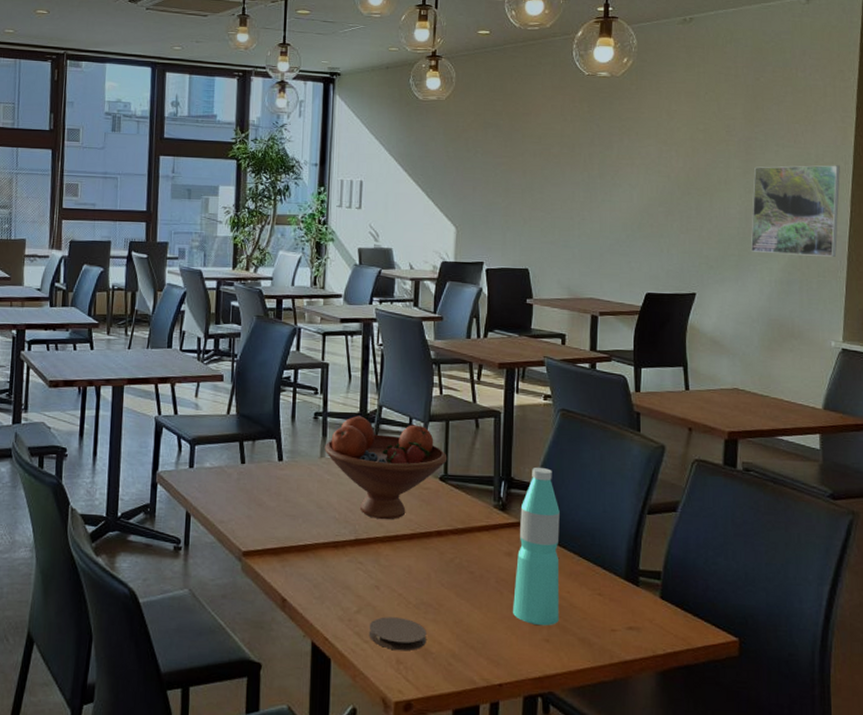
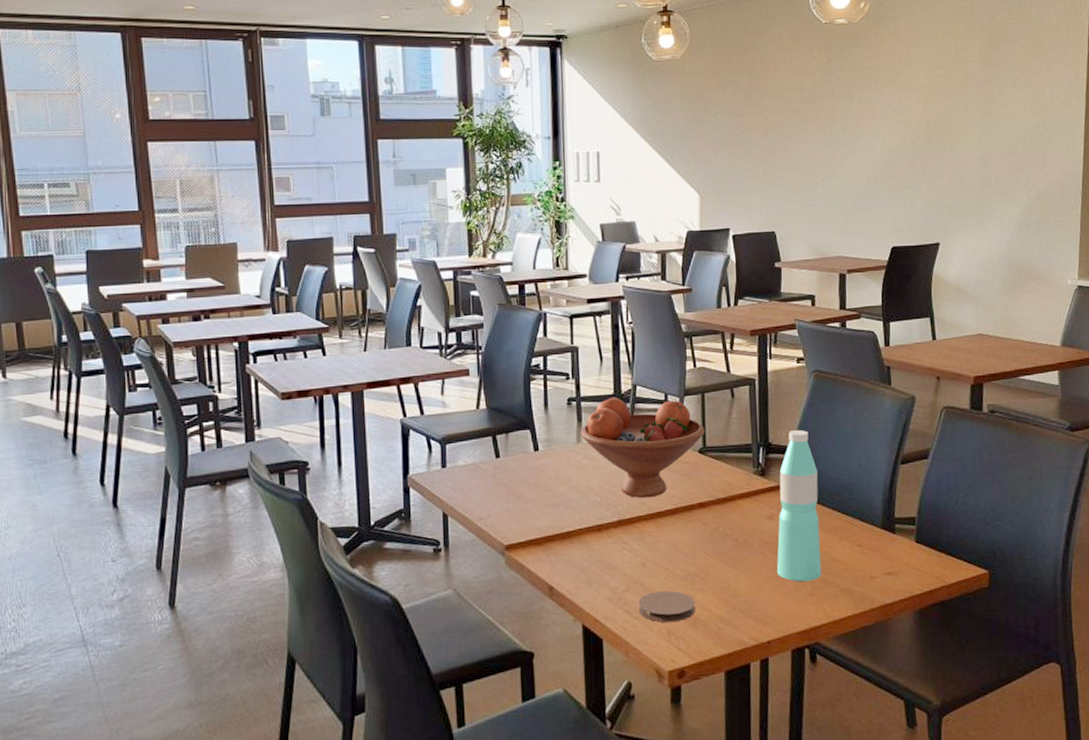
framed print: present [750,165,840,257] -> none [990,103,1074,197]

